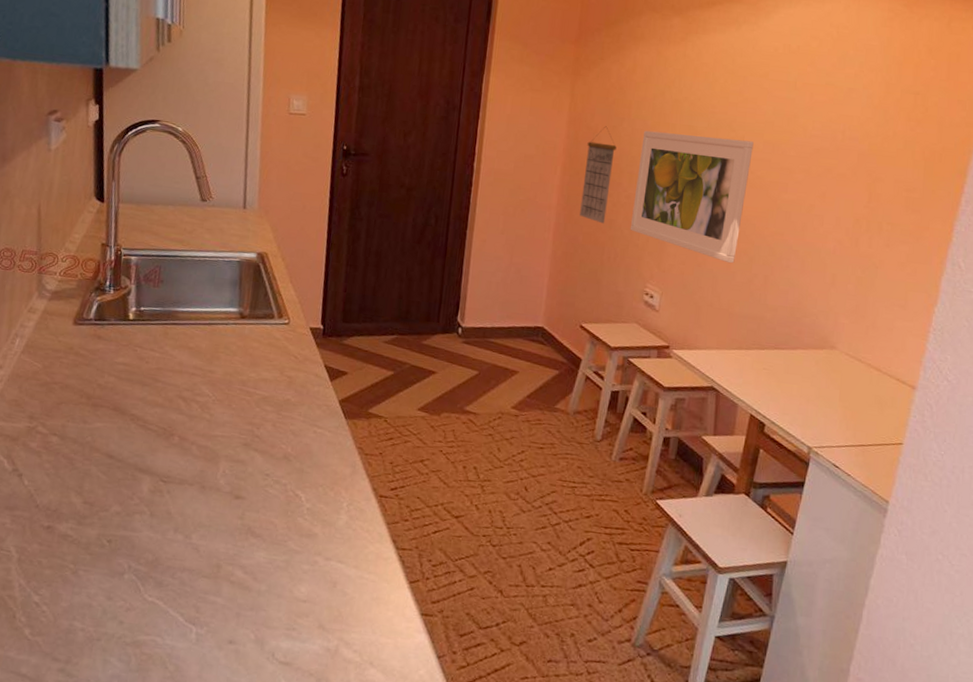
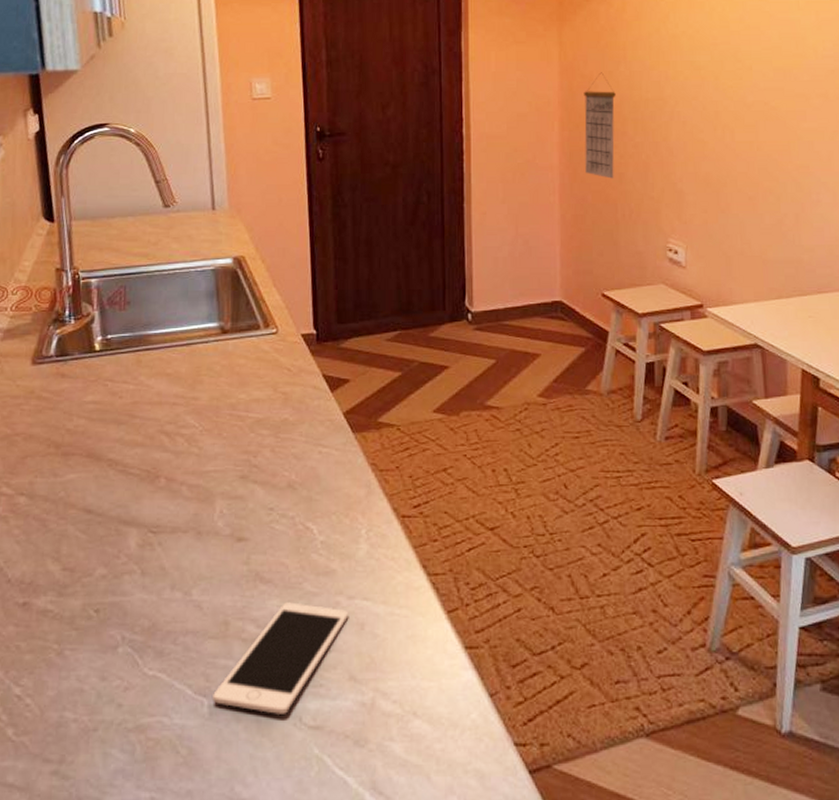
cell phone: none [200,555,325,649] -> present [213,602,349,714]
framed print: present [630,130,754,264] -> none [642,70,763,205]

